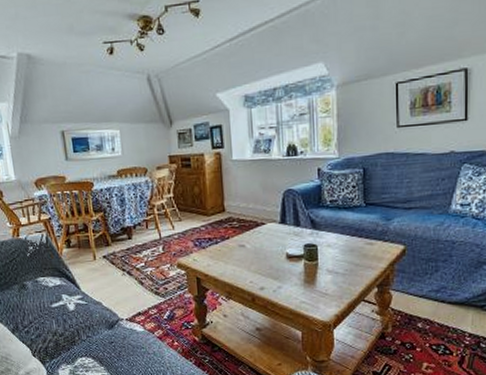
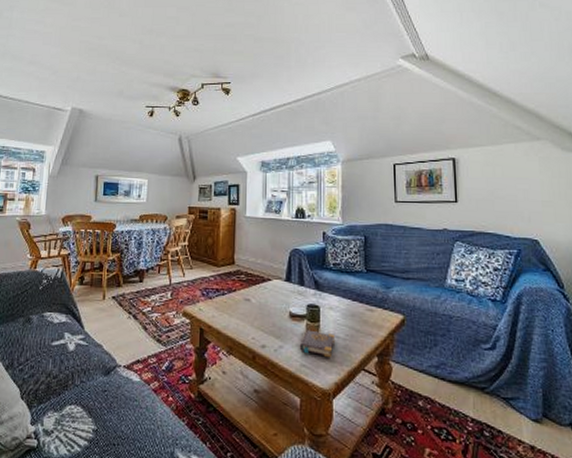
book: none [298,268,335,292] -> present [299,329,336,357]

